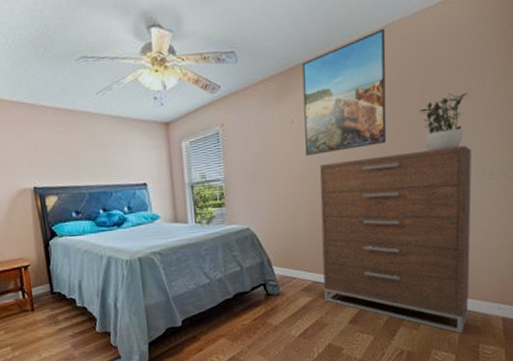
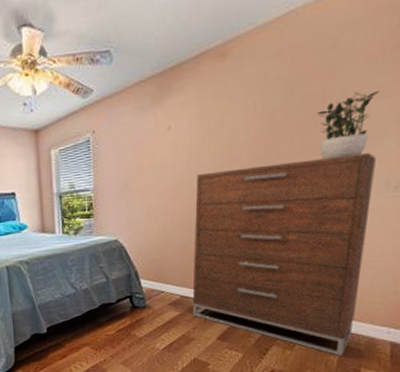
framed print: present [302,28,387,157] -> none [181,16,285,166]

